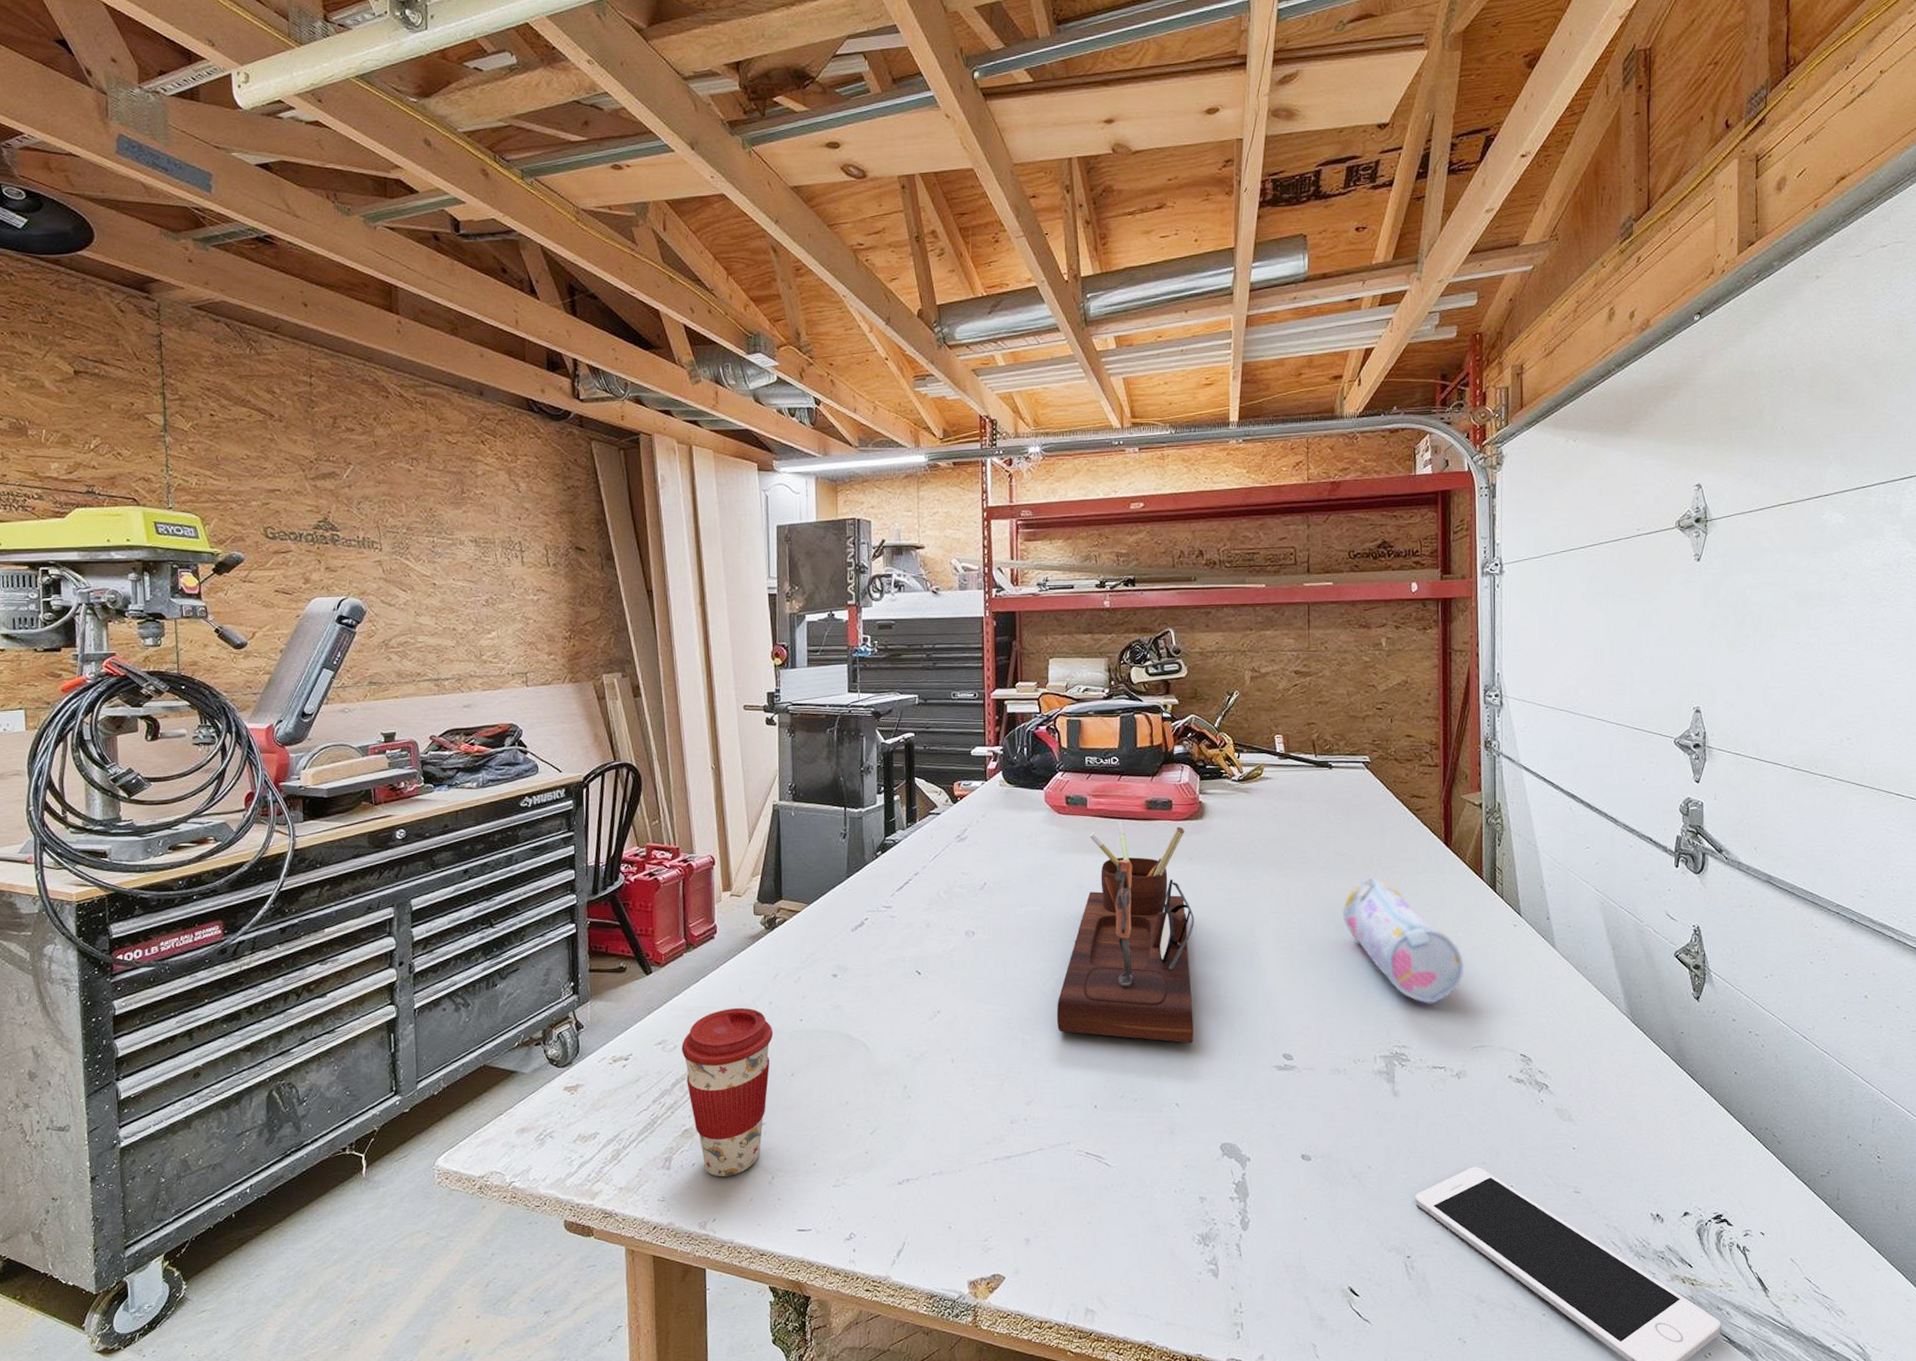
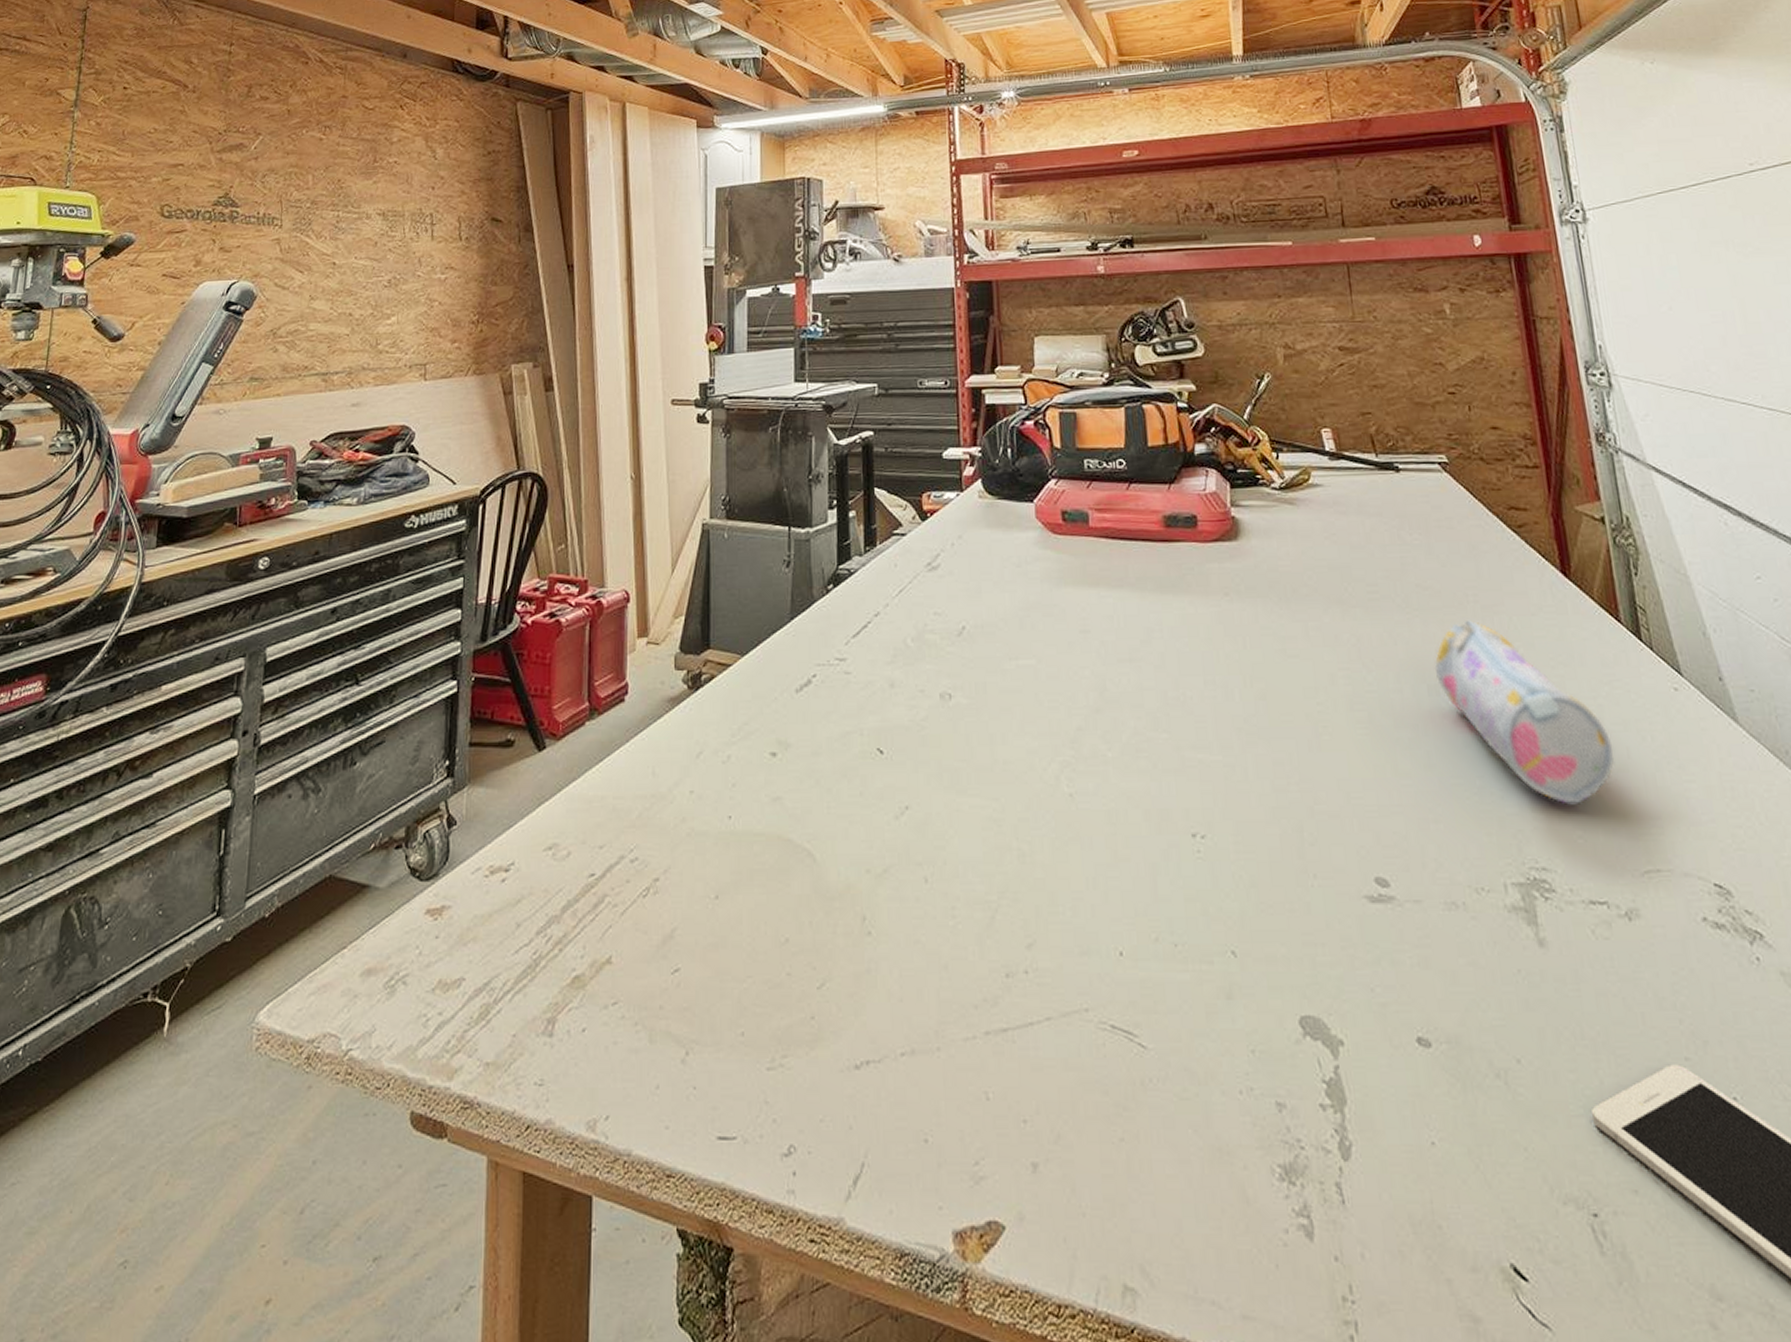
coffee cup: present [682,1007,774,1176] -> none [577,798,694,1049]
desk organizer: present [1057,821,1194,1043] -> none [1062,543,1249,859]

